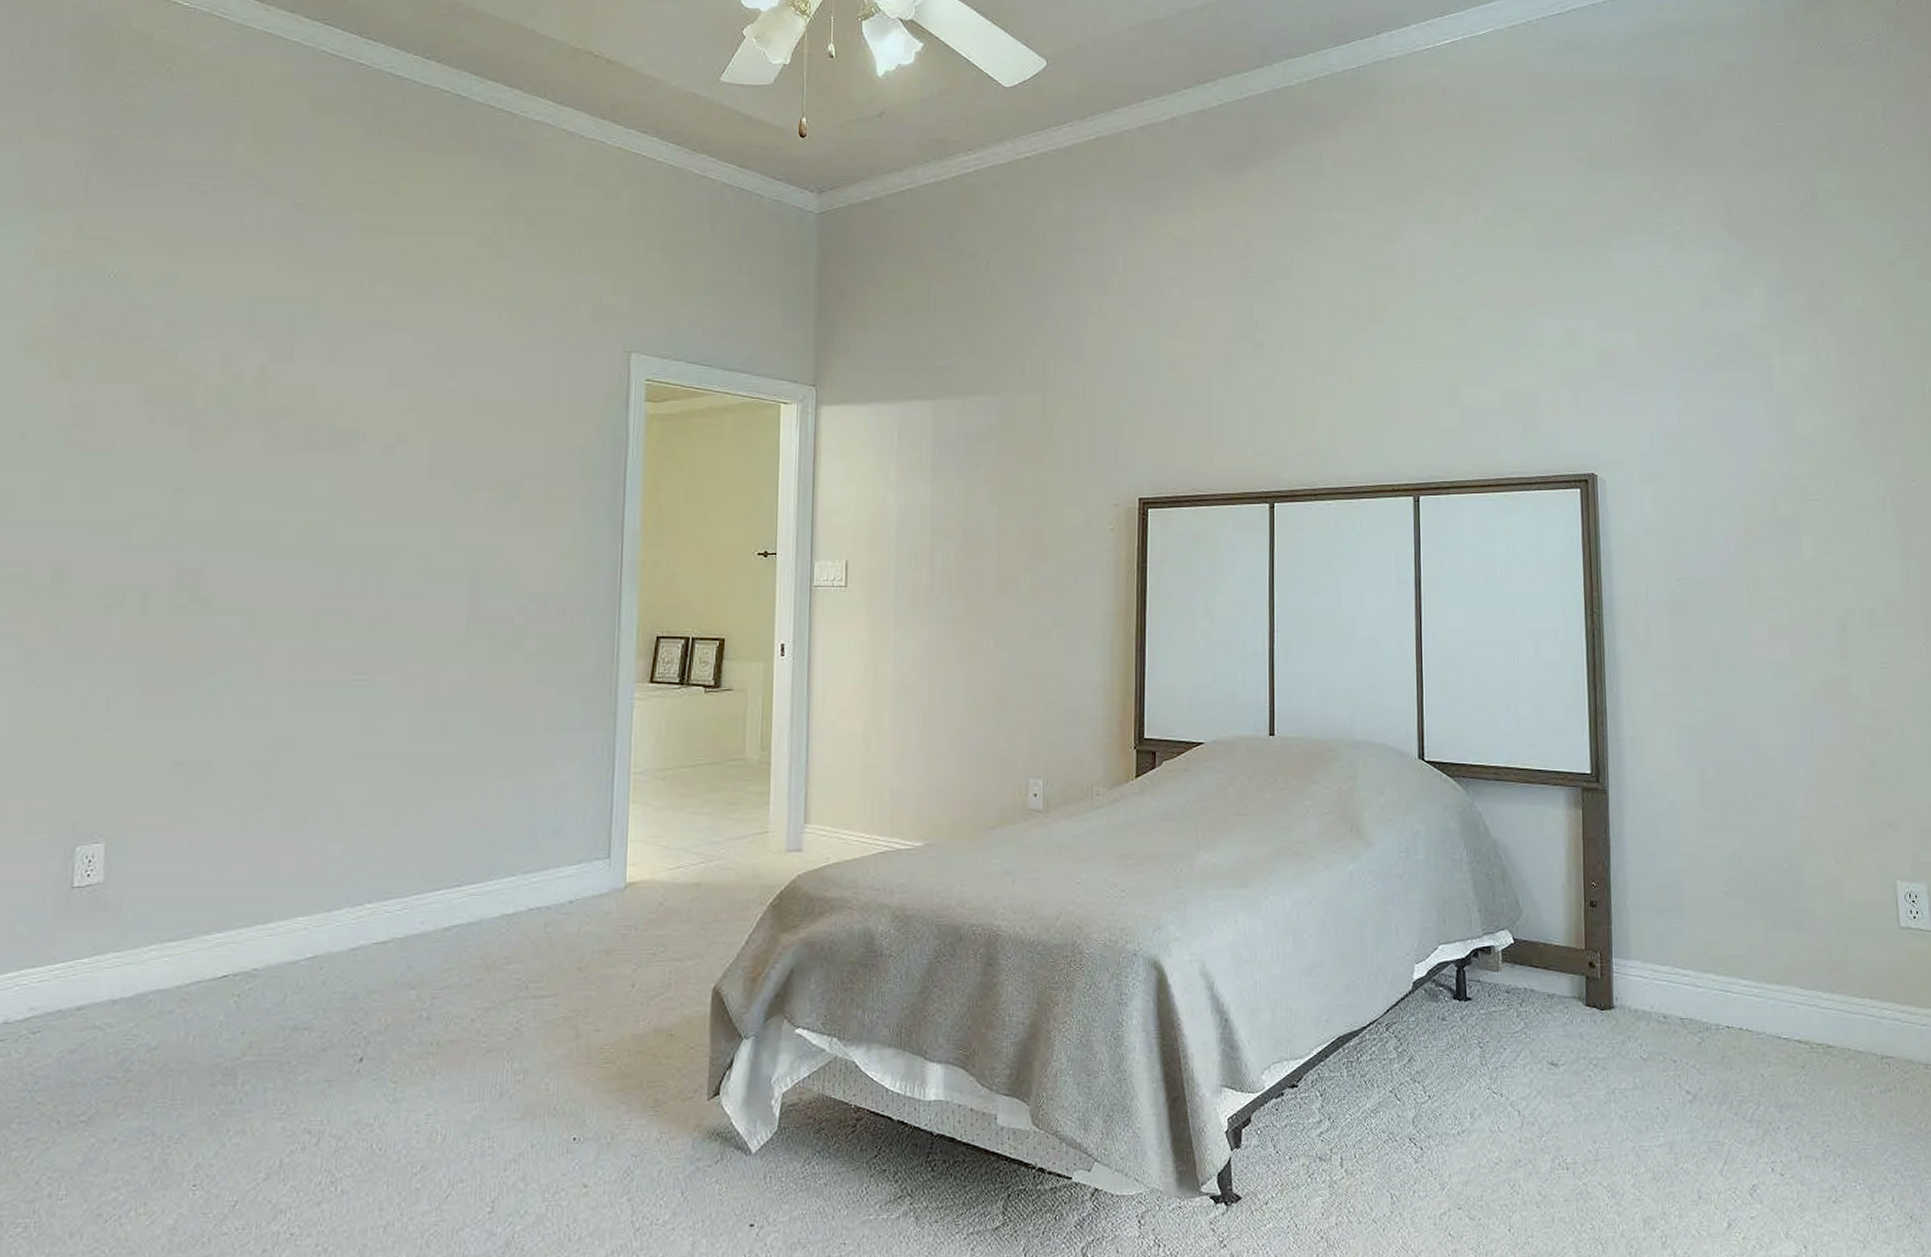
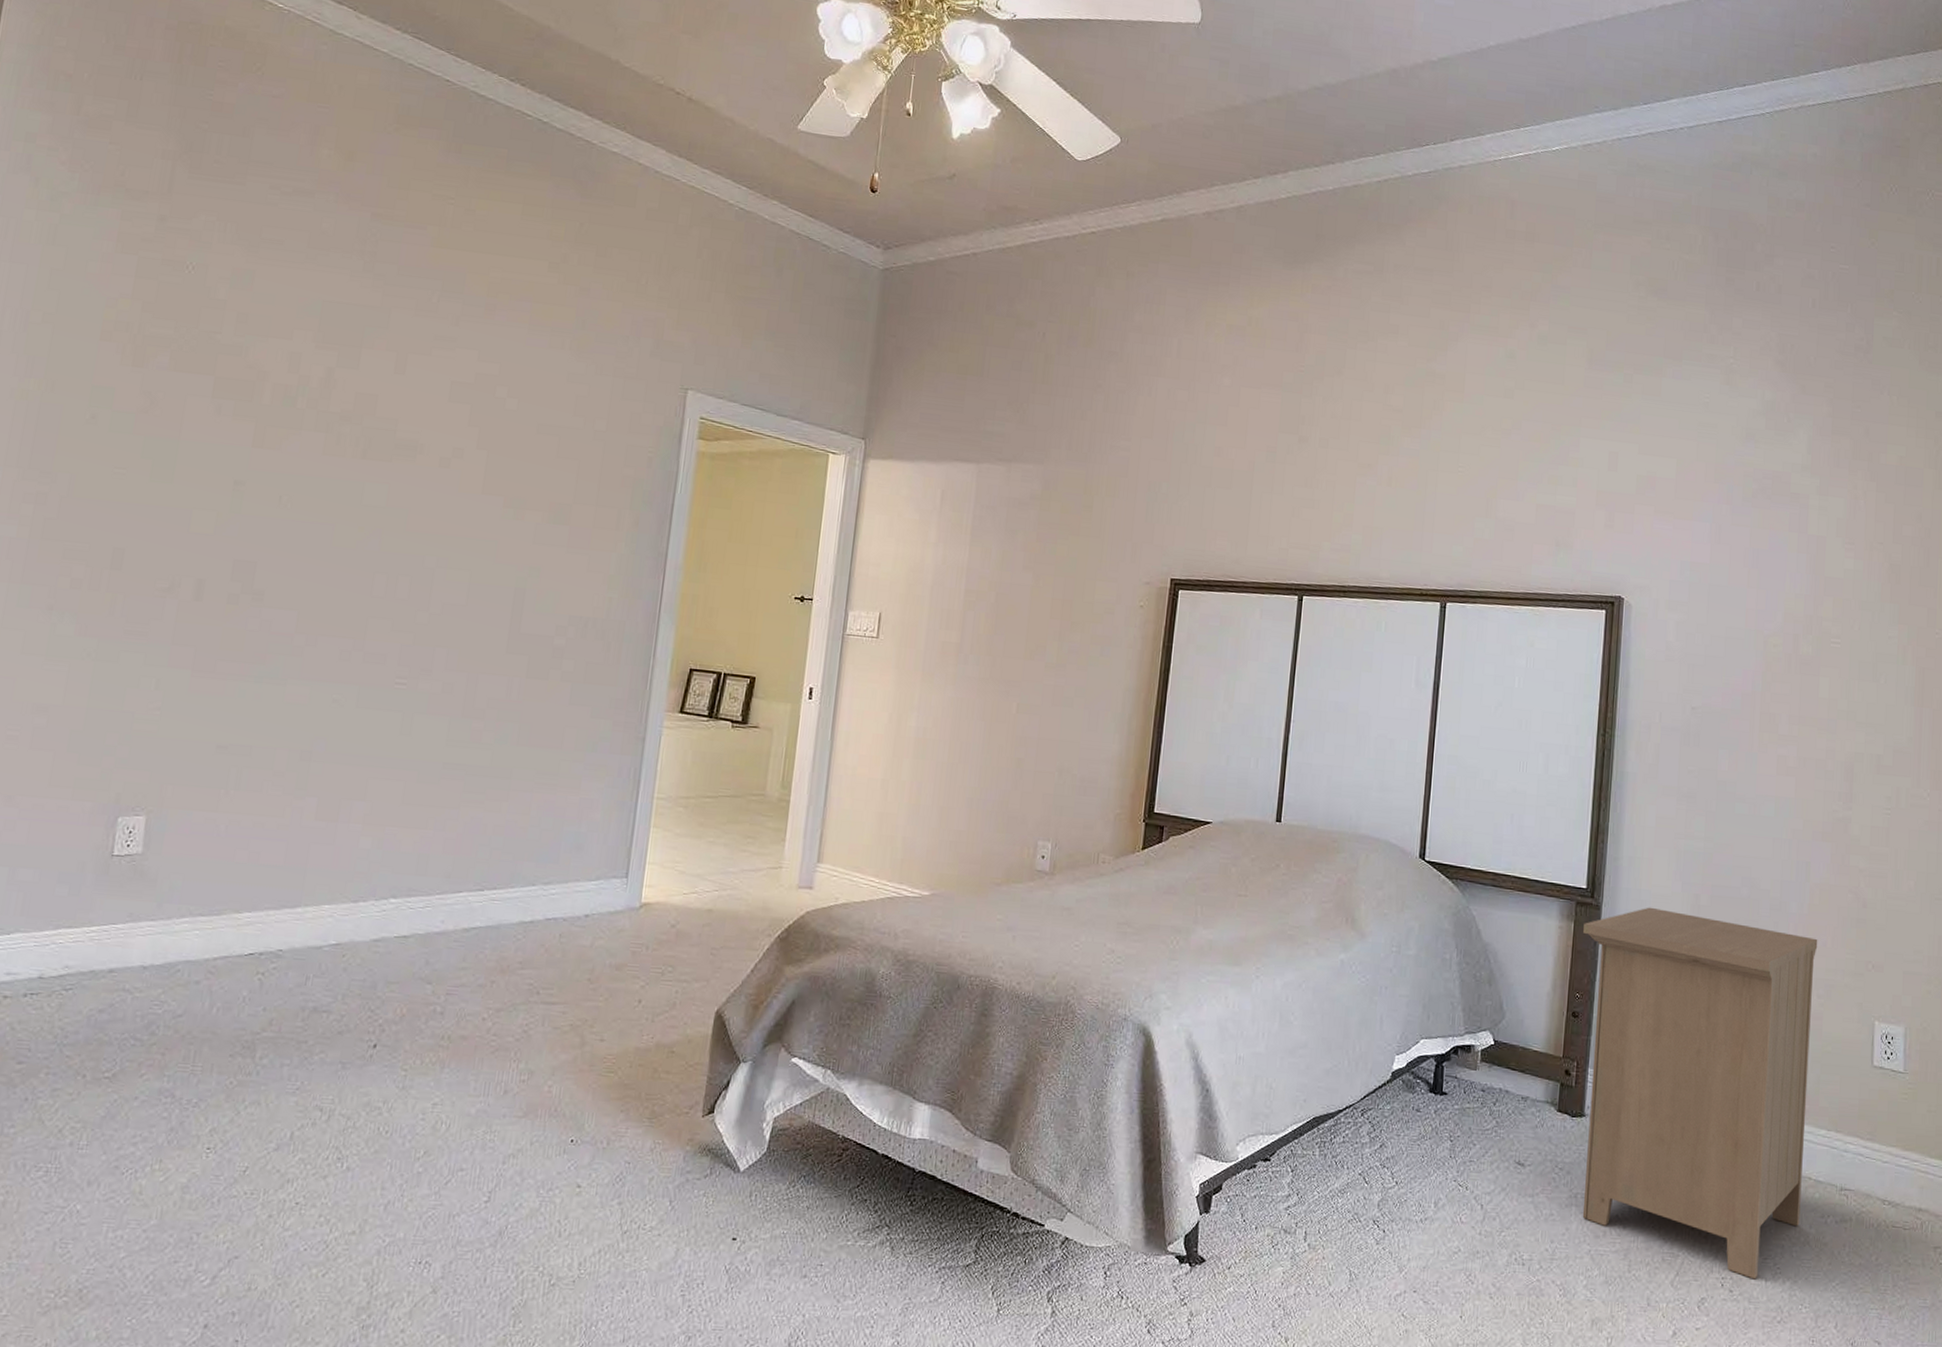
nightstand: none [1592,786,1844,1160] -> present [1582,907,1818,1280]

